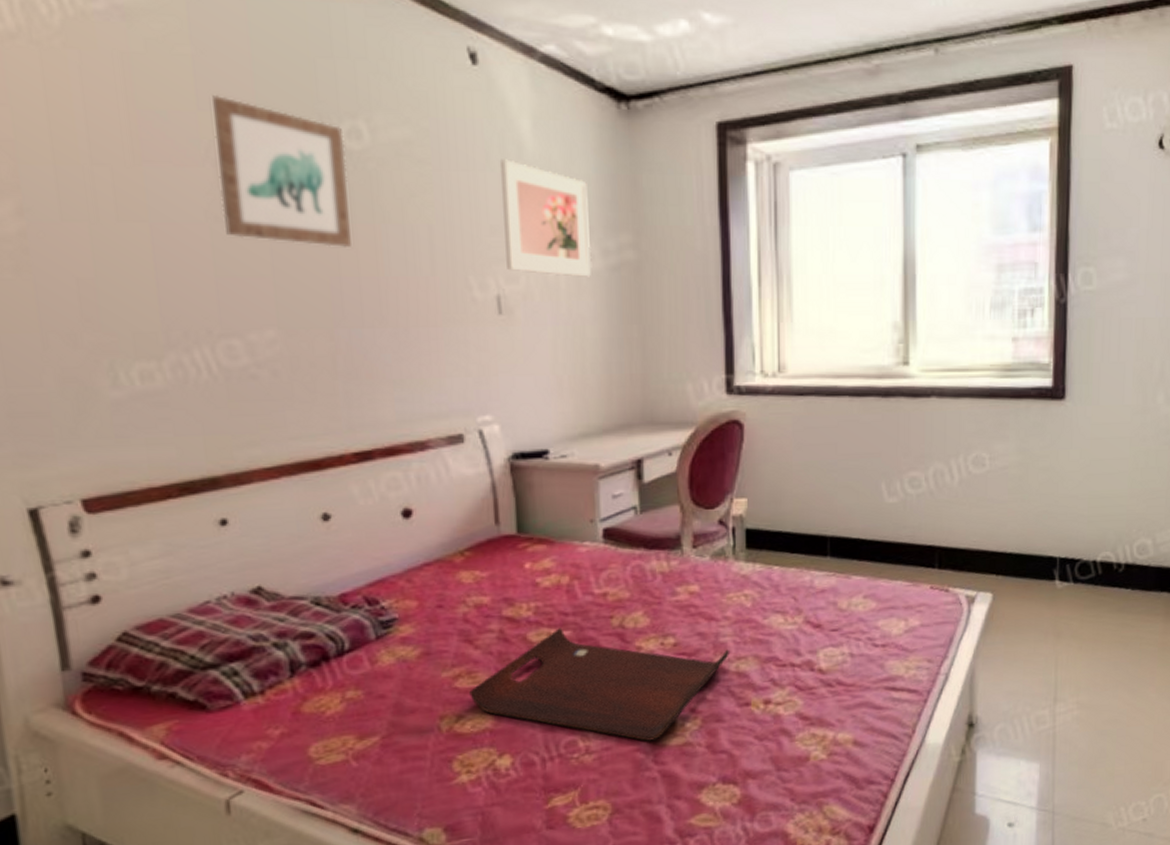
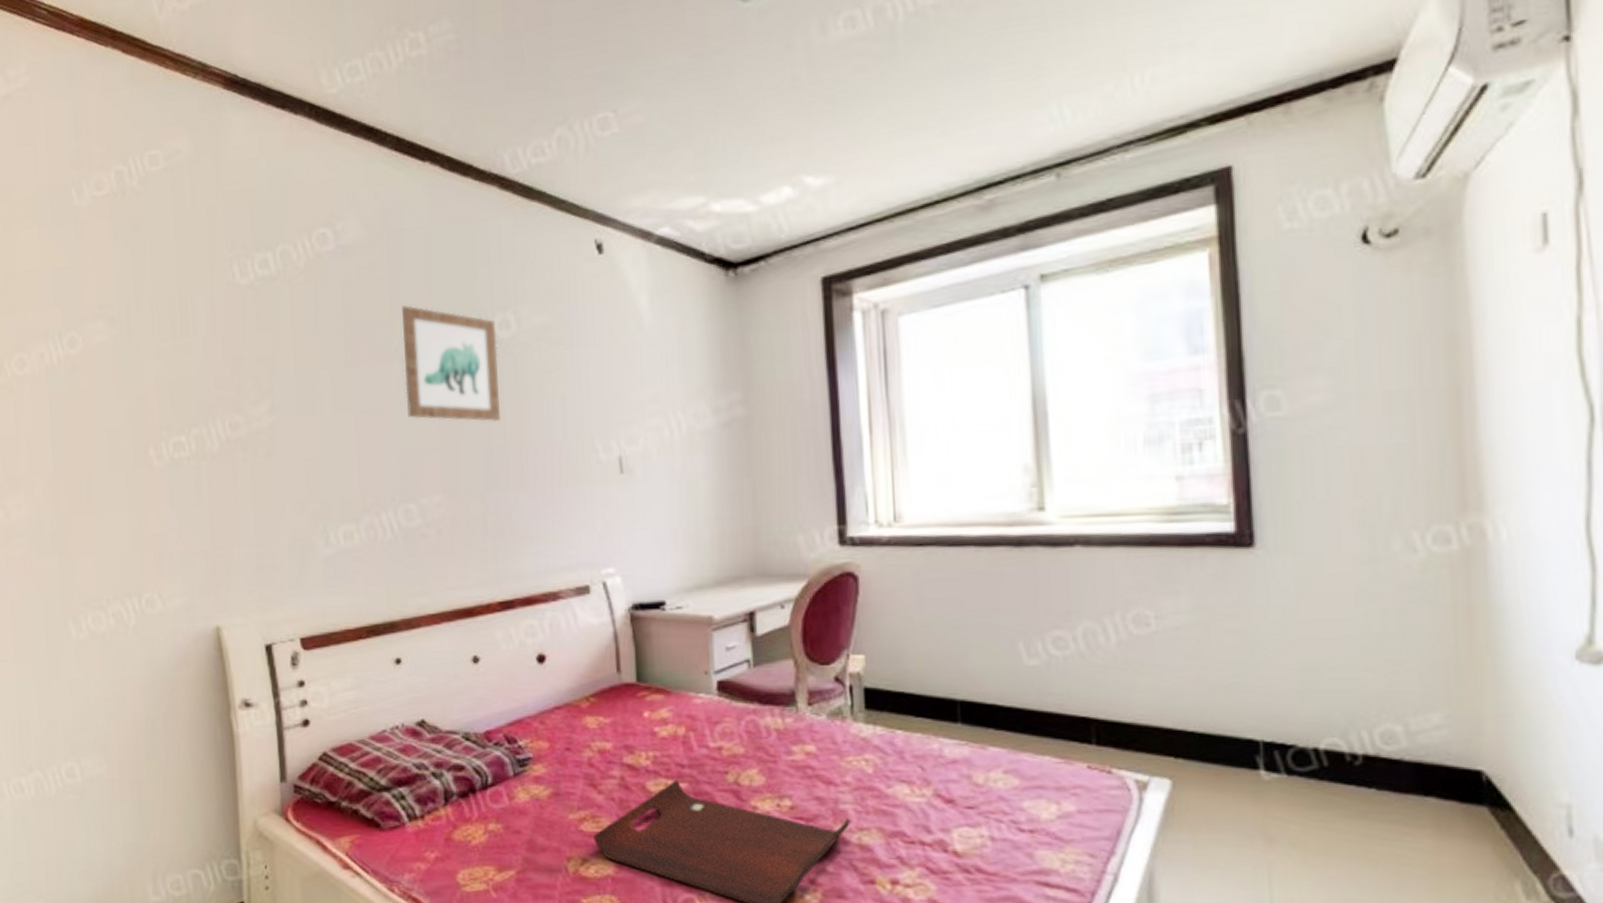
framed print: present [499,159,592,277] -> none [621,333,704,435]

